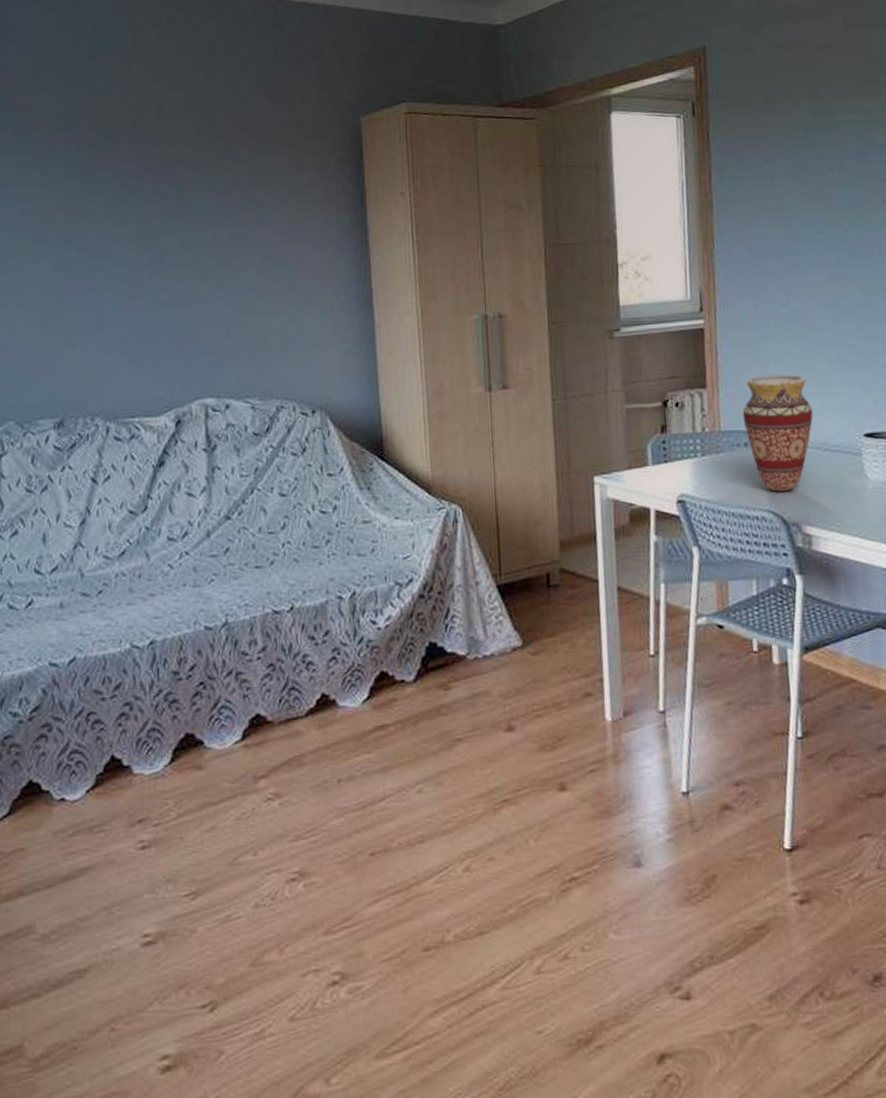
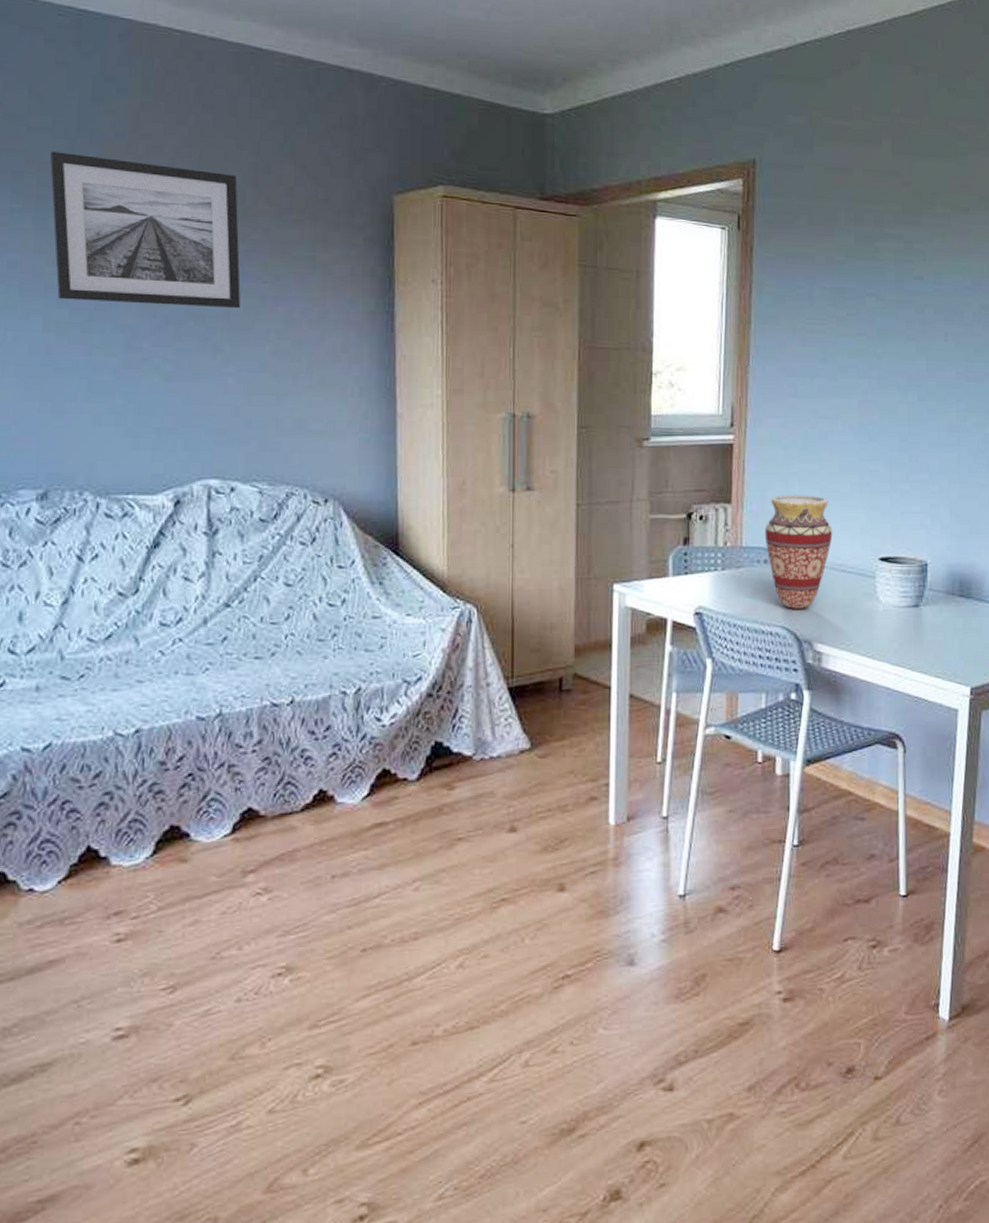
wall art: none [55,107,226,242] -> present [50,152,241,309]

